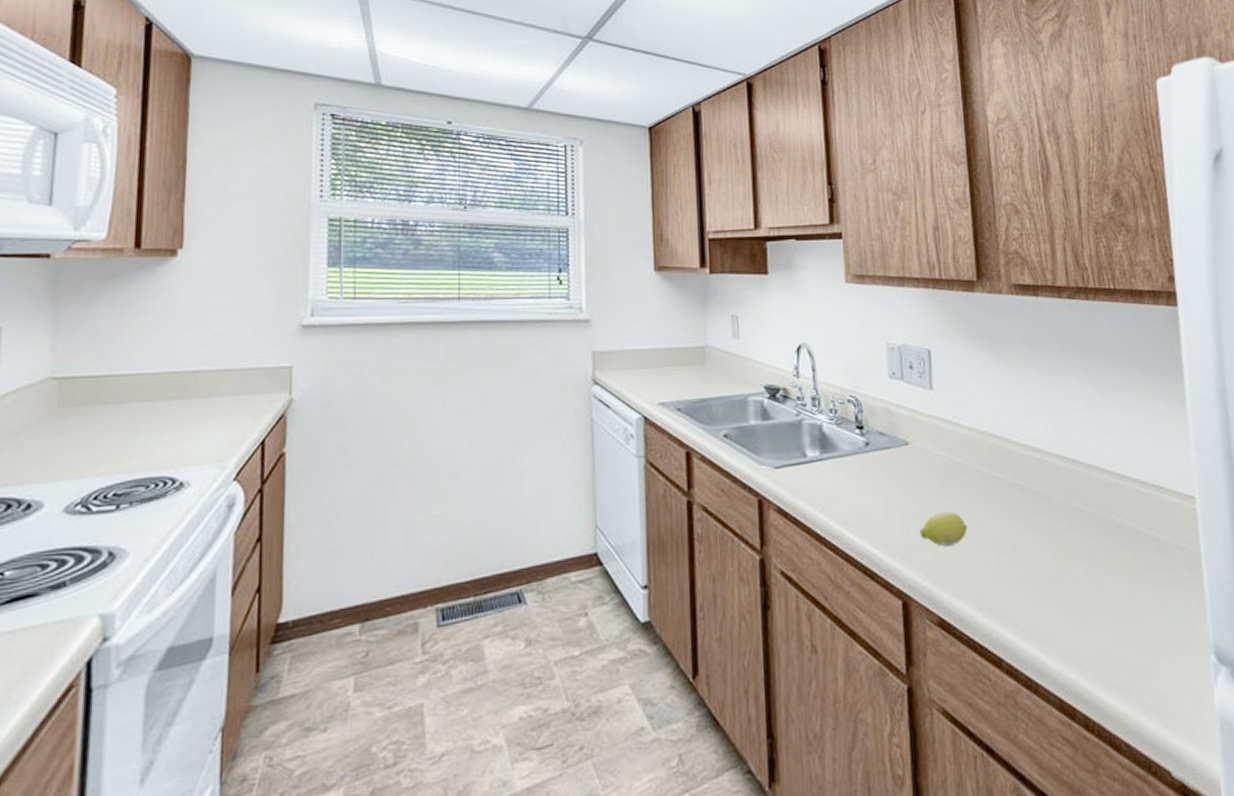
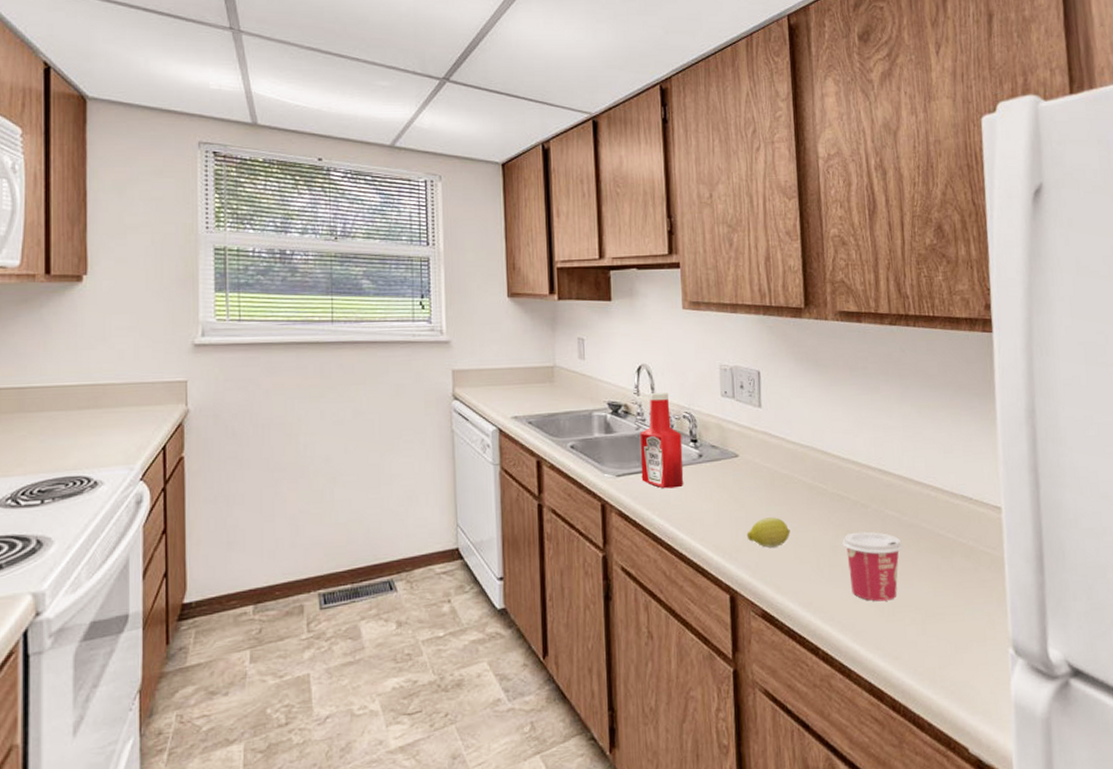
ketchup bottle: none [800,374,850,482] -> present [639,393,684,489]
cup: none [1024,526,1091,605] -> present [842,531,903,602]

